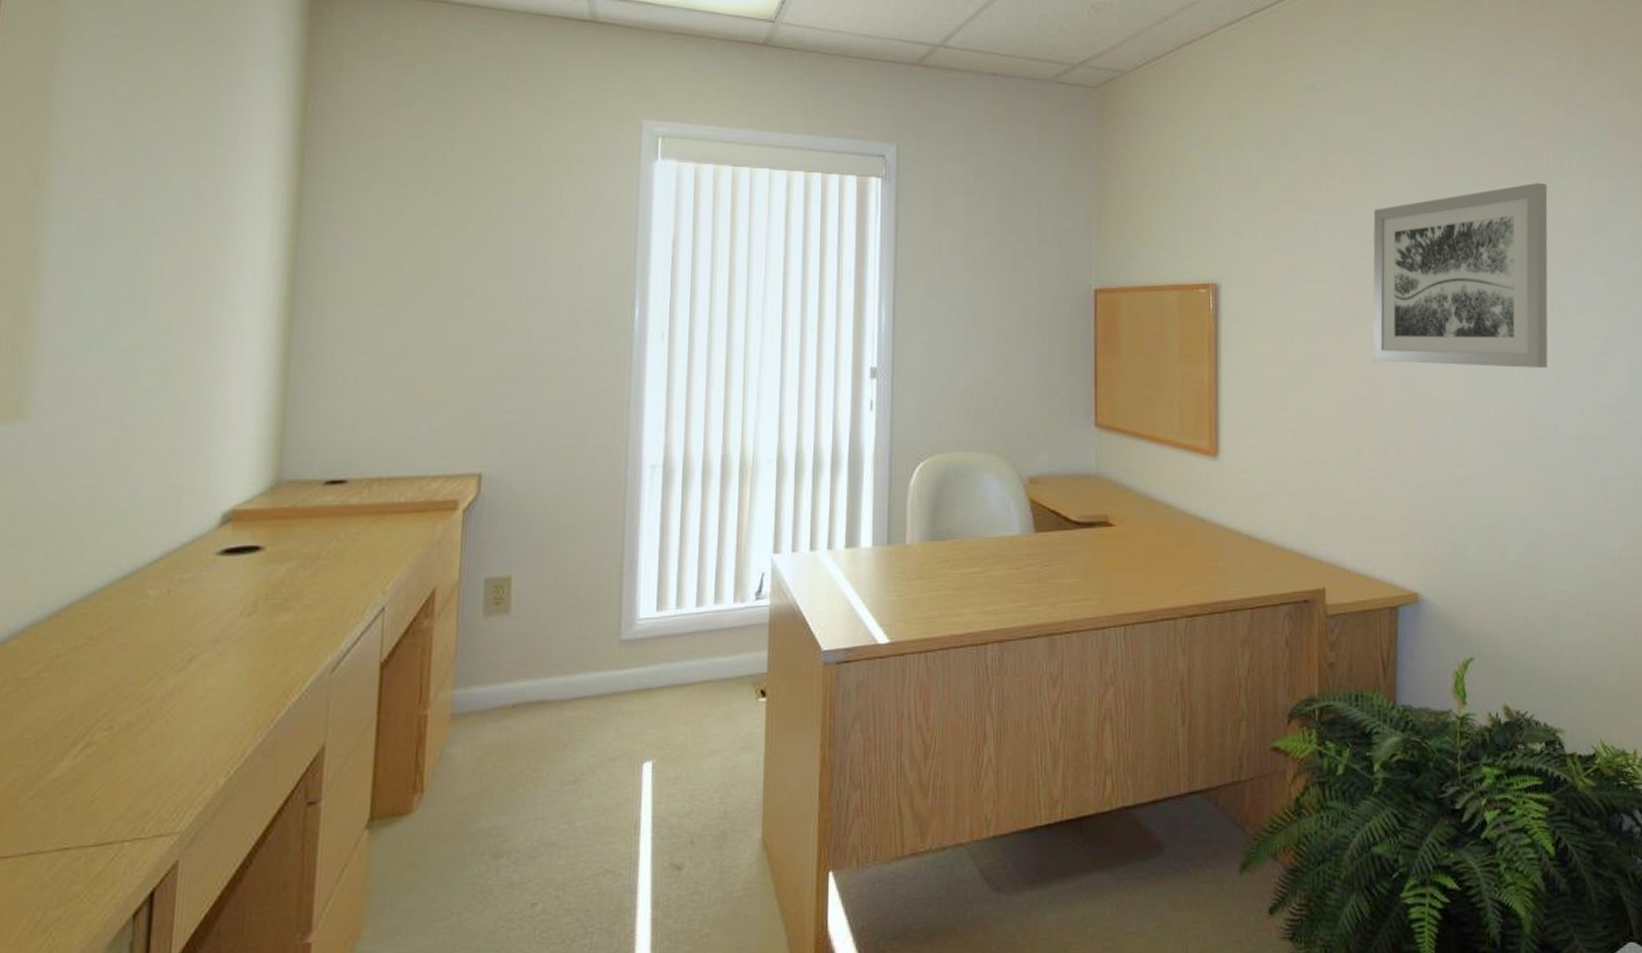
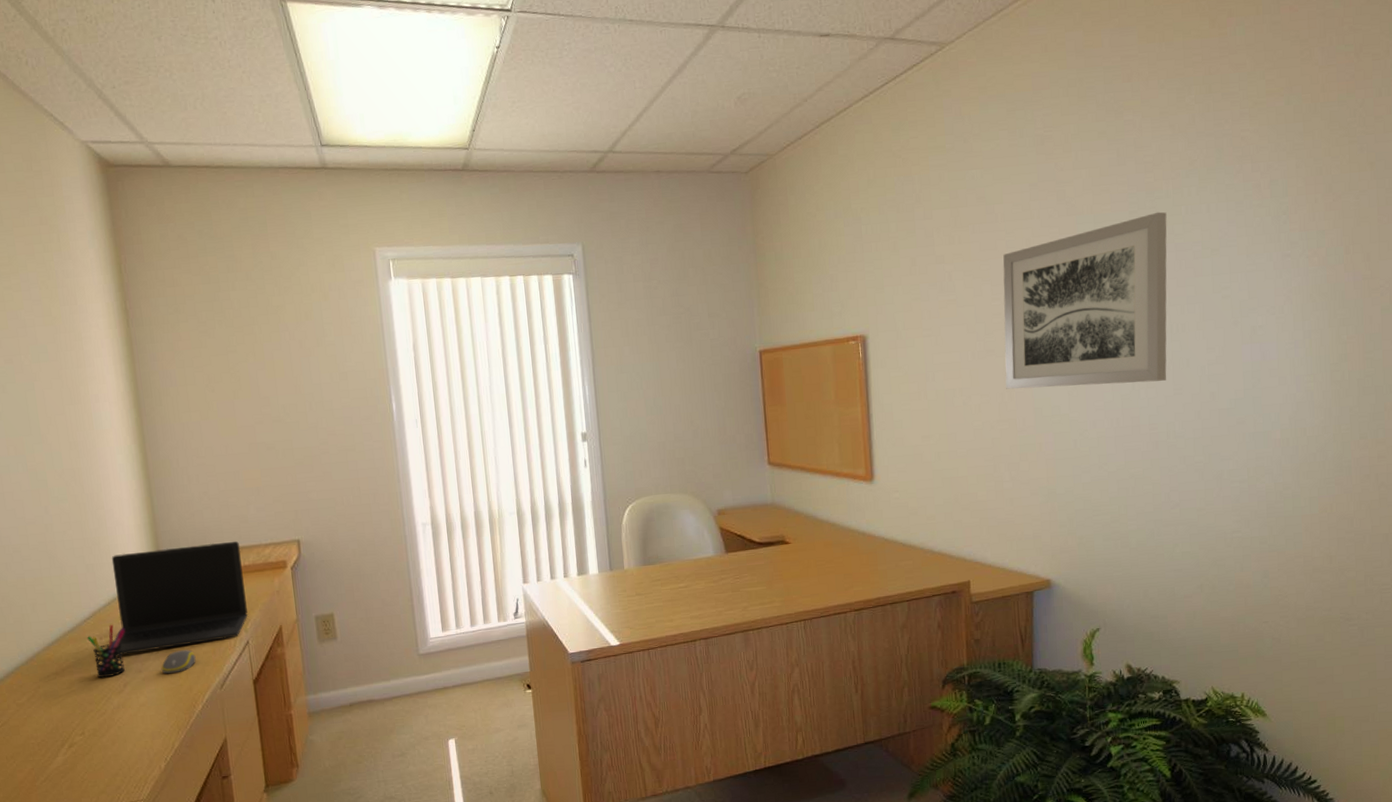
pen holder: none [147,571,208,646] -> present [86,624,125,677]
laptop: none [167,468,398,616] -> present [103,541,248,656]
computer mouse: none [249,614,304,648] -> present [161,650,196,674]

